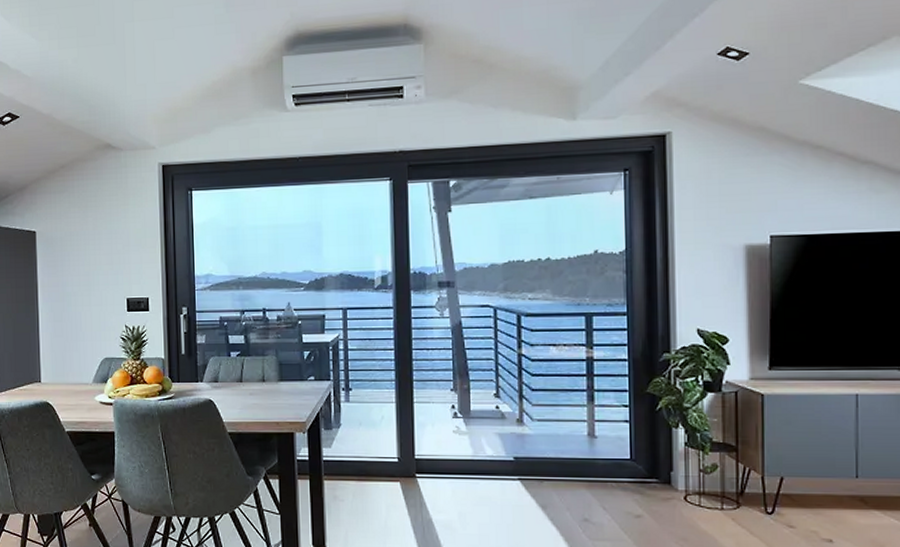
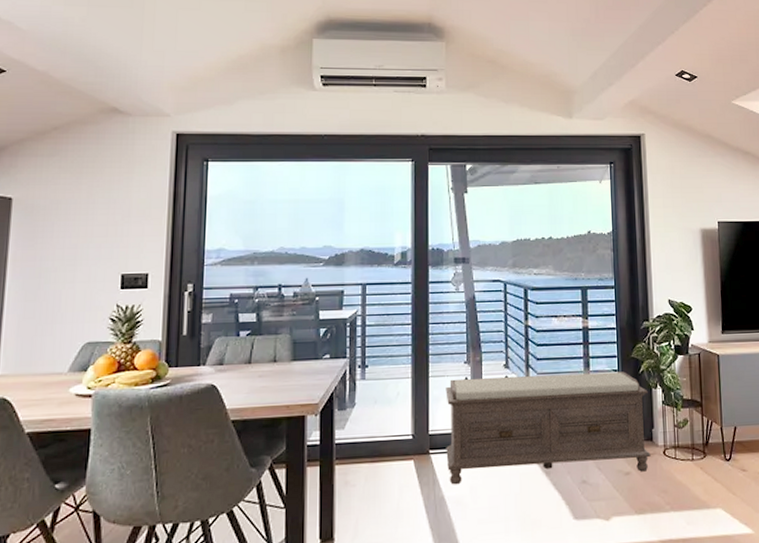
bench: none [431,406,668,516] -> present [446,371,651,485]

